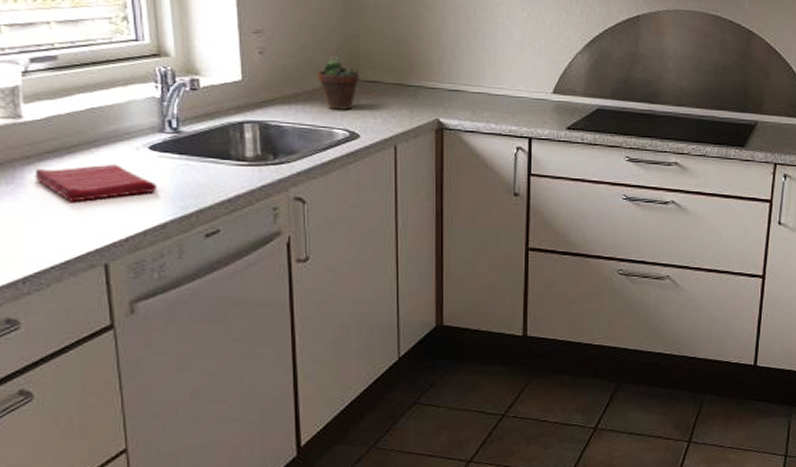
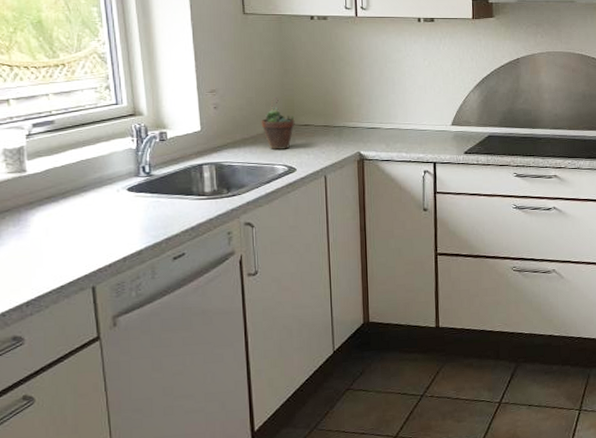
dish towel: present [34,164,156,202] -> none [36,204,133,237]

